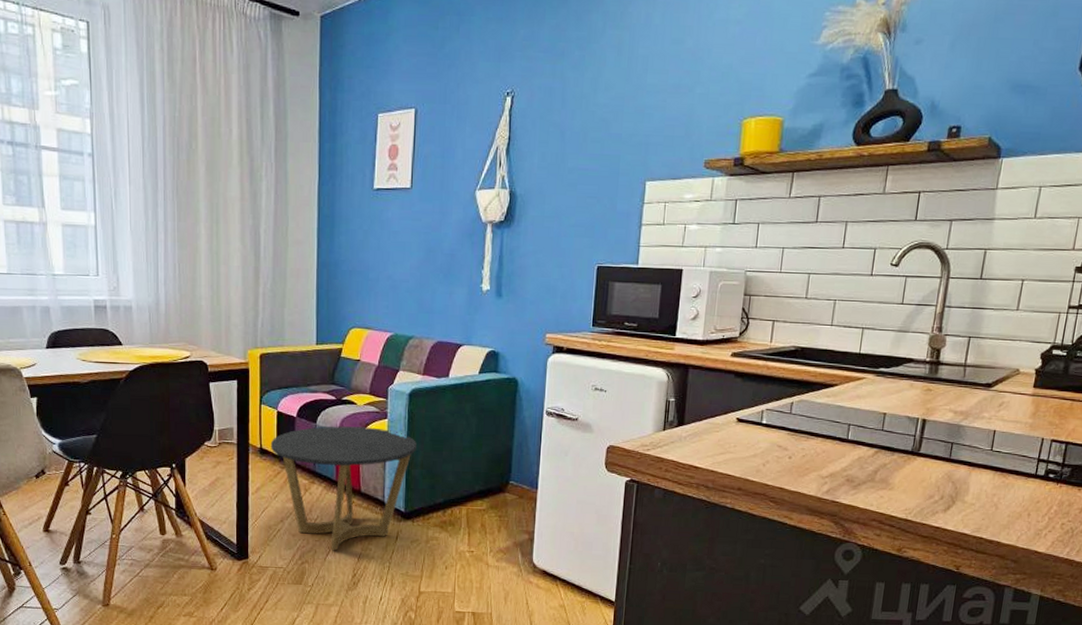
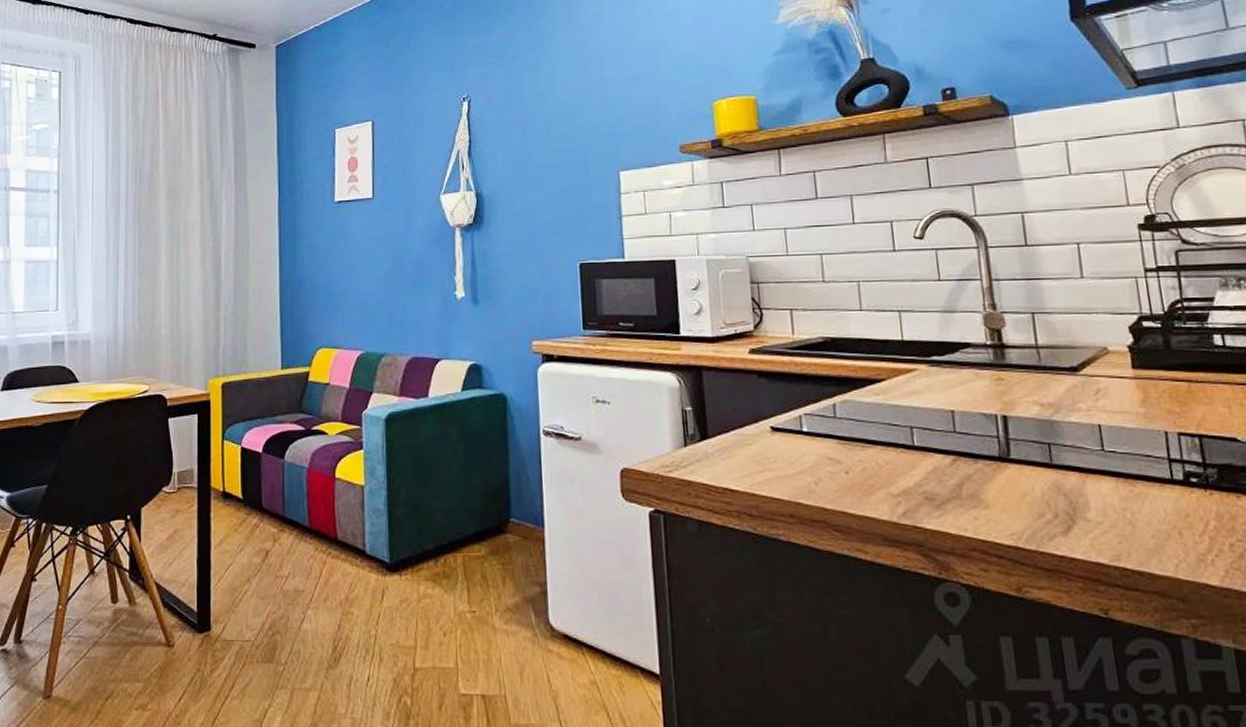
side table: present [270,426,416,551] -> none [234,460,398,617]

